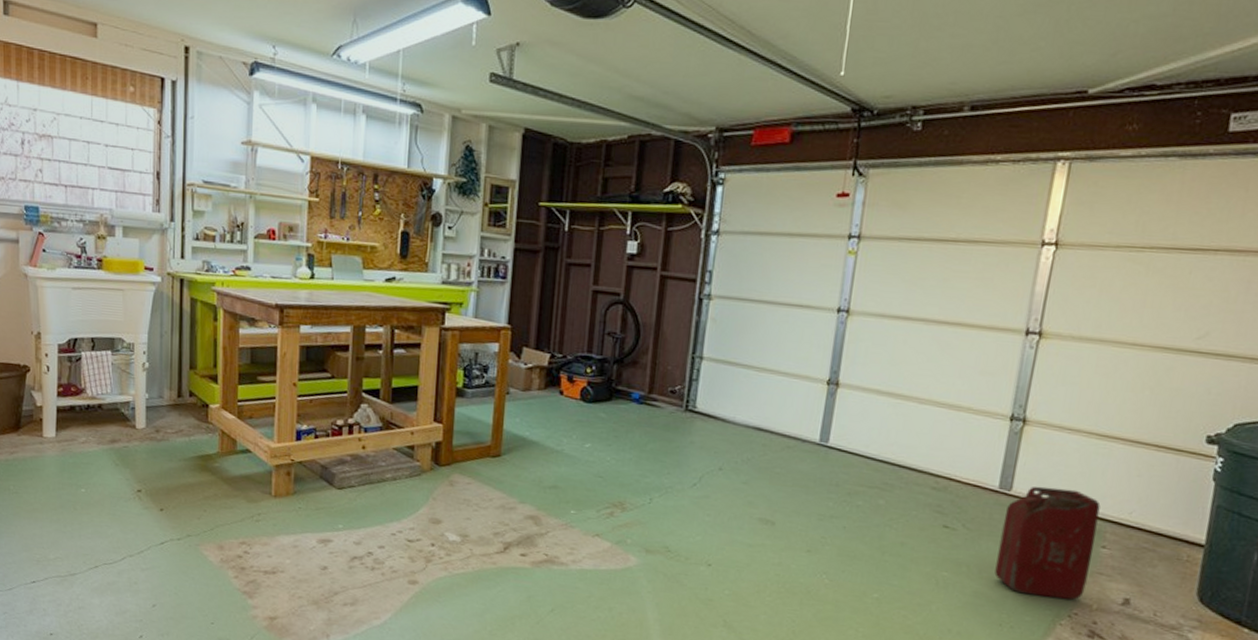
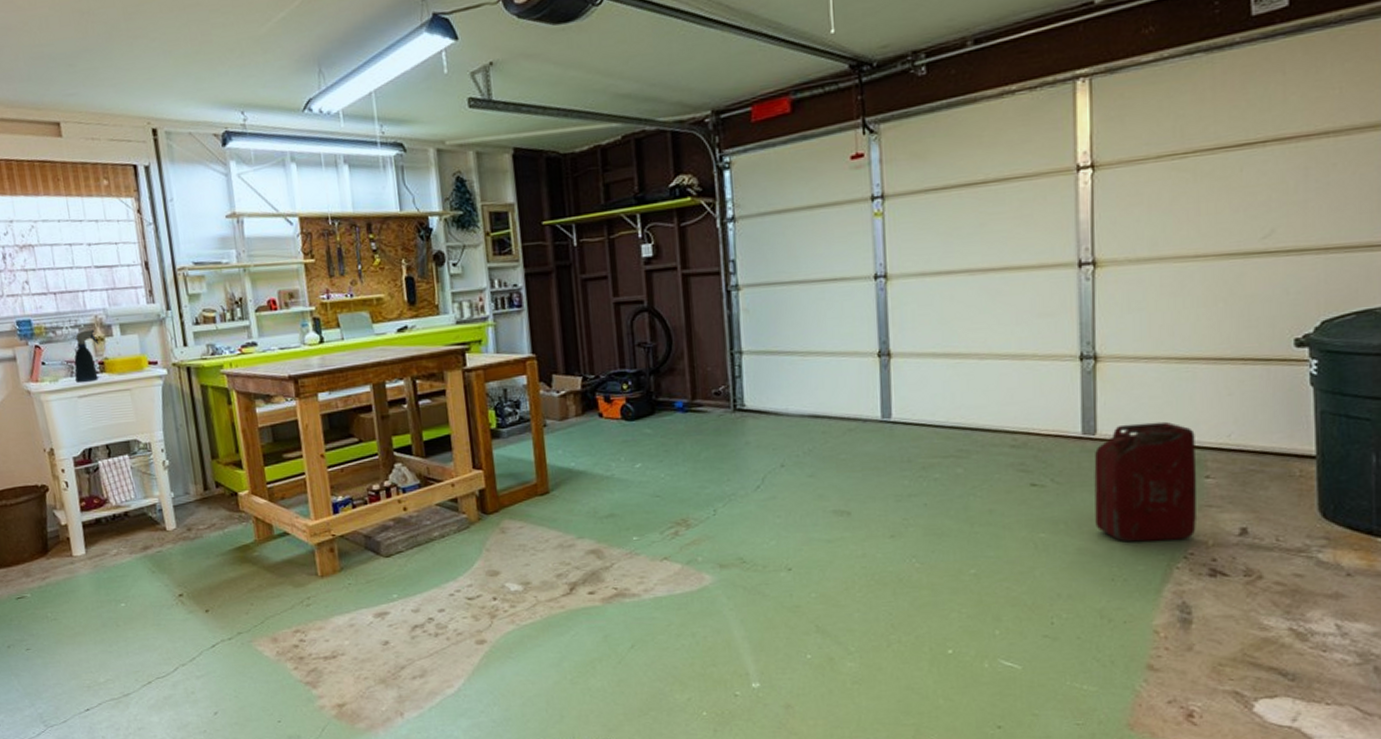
spray bottle: none [71,226,101,277] -> present [70,329,100,384]

